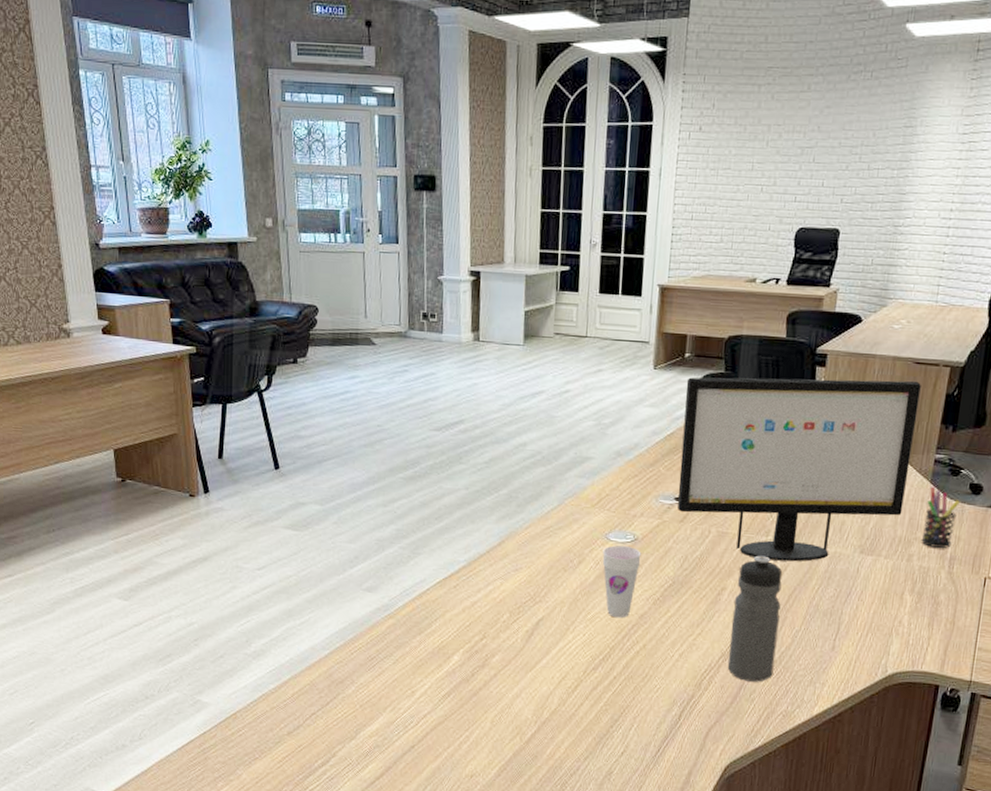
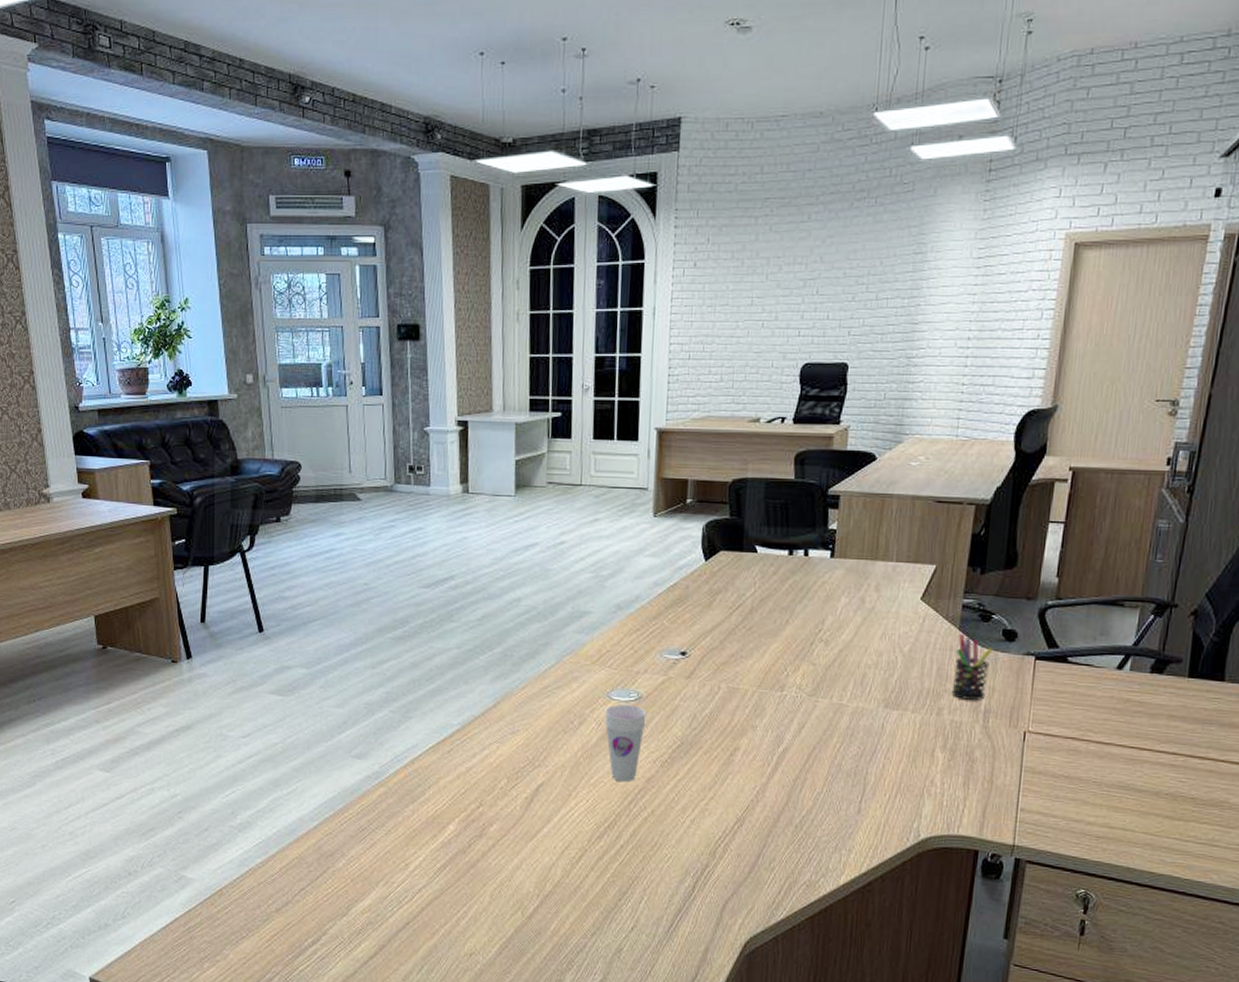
computer monitor: present [677,377,921,562] -> none [683,520,944,719]
water bottle: present [727,555,783,682] -> none [743,712,801,850]

